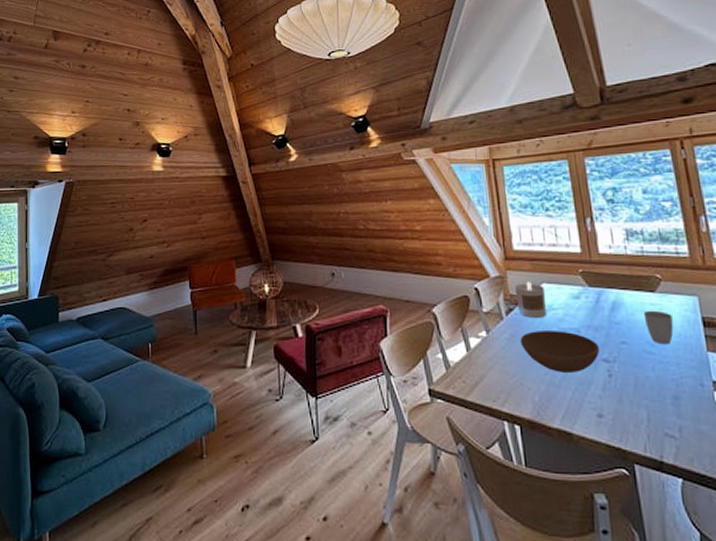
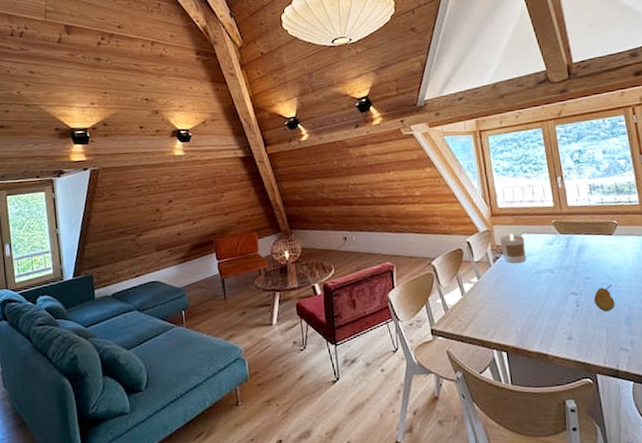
bowl: present [520,331,600,372] -> none [505,272,570,307]
fruit: none [630,354,659,386] -> present [593,285,615,312]
cup: present [643,310,674,345] -> none [603,250,627,277]

